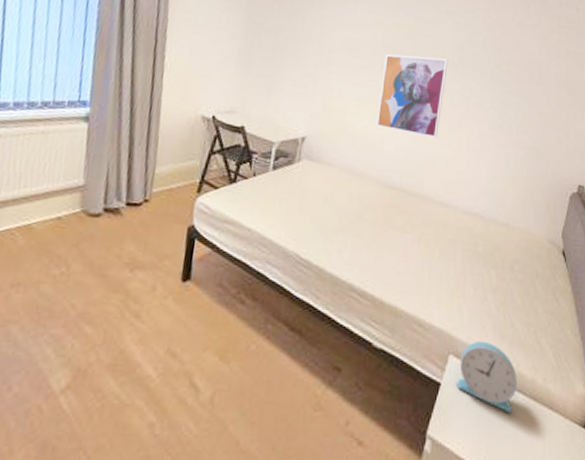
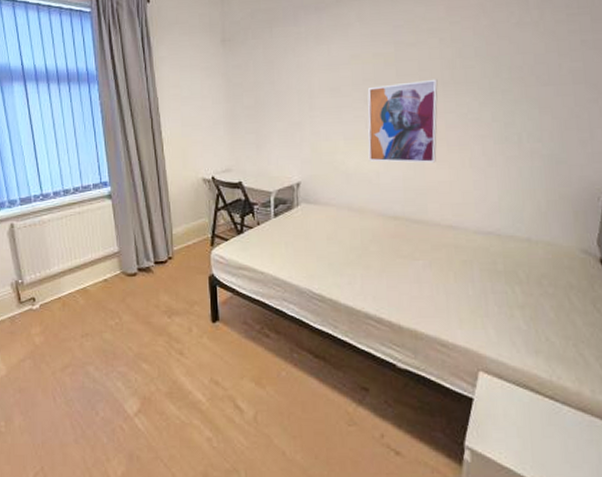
alarm clock: present [456,340,518,414] -> none [489,356,561,425]

